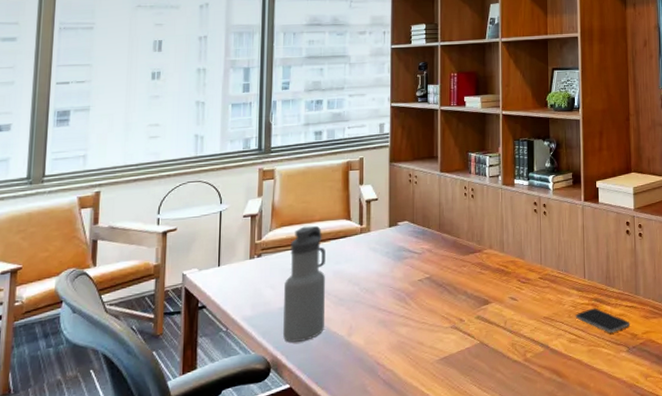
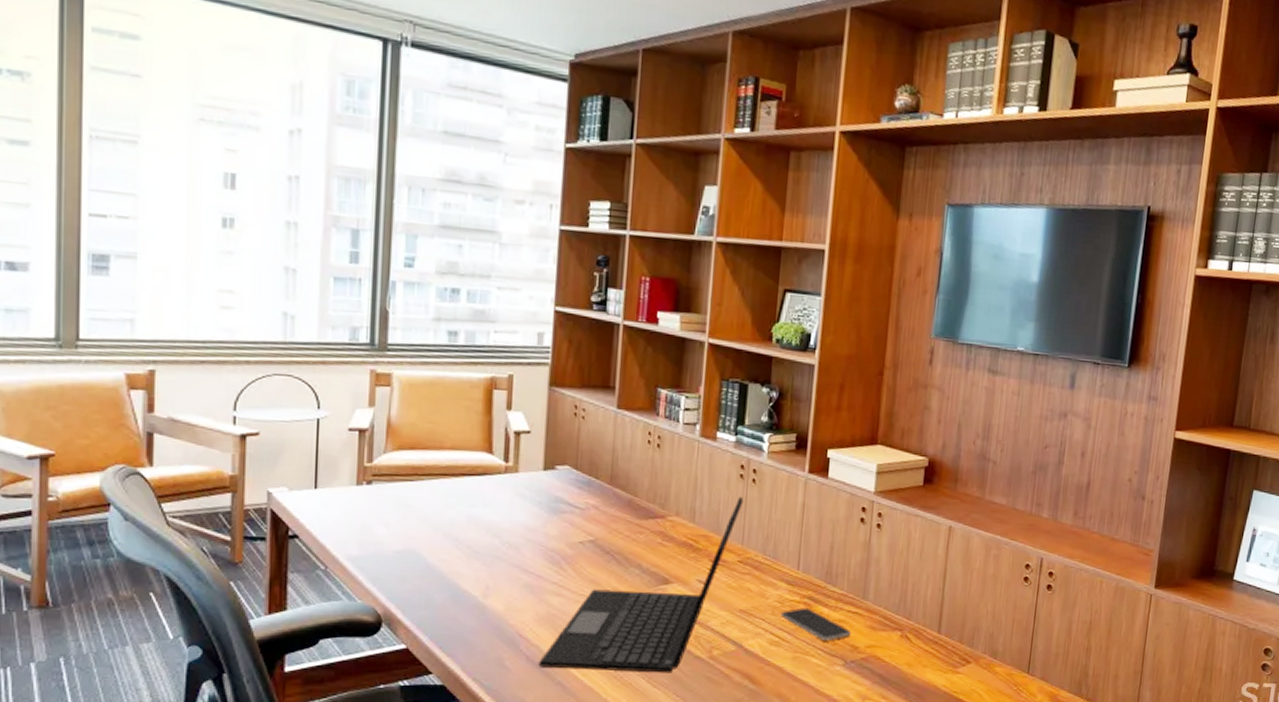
water bottle: present [283,225,325,343] -> none [399,453,458,596]
laptop: none [393,226,539,388] -> present [538,496,744,673]

